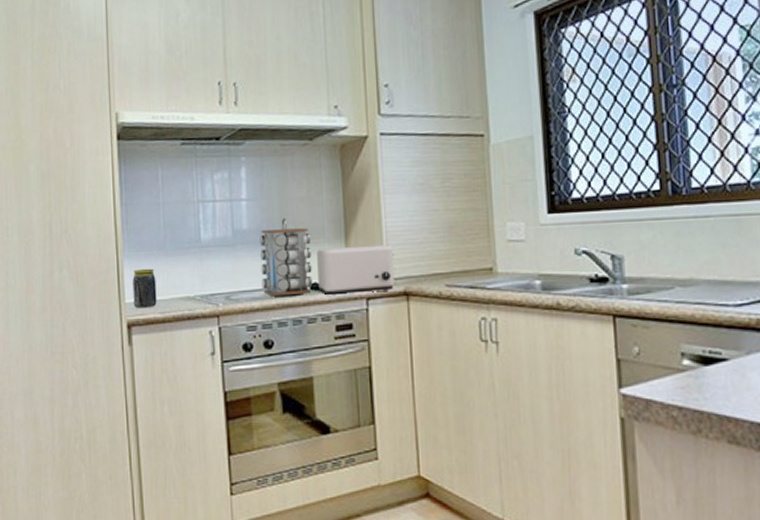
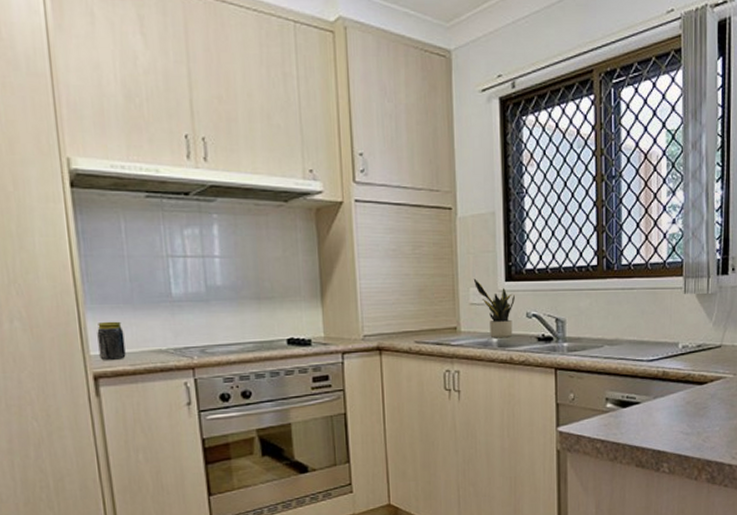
spice rack: present [260,218,313,297] -> none [235,276,290,350]
toaster: present [317,244,395,296] -> none [293,304,369,350]
potted plant: none [510,211,560,279] -> present [473,278,515,337]

